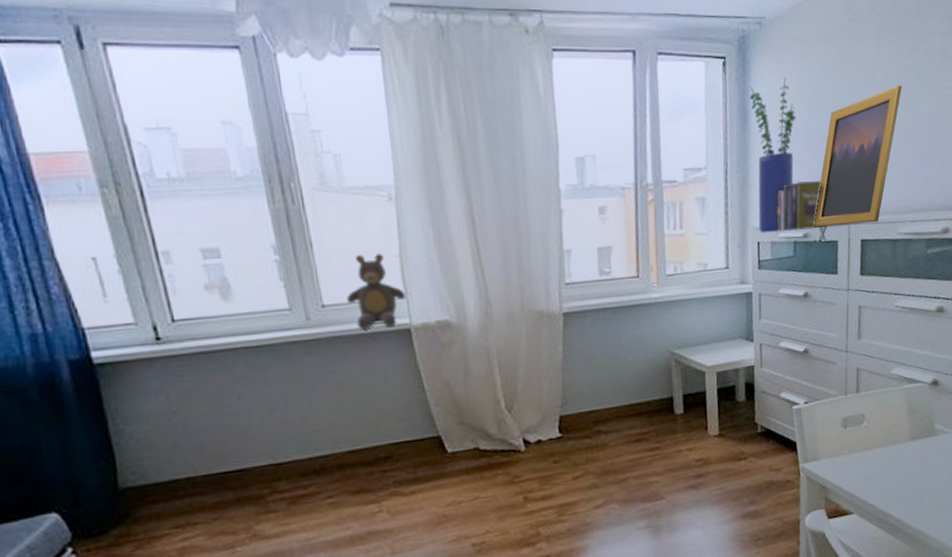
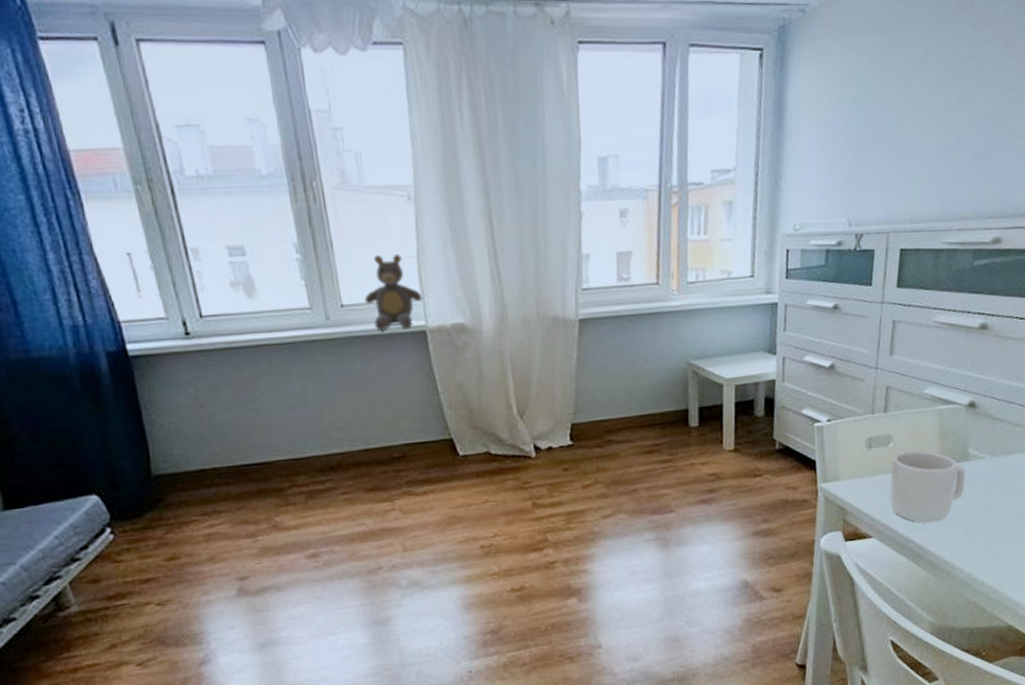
vase: present [749,77,796,234] -> none [787,70,837,240]
books: present [777,181,827,231] -> none [809,185,863,239]
picture frame: present [813,86,902,228] -> none [849,79,959,235]
mug: none [866,428,934,498] -> present [890,450,966,524]

